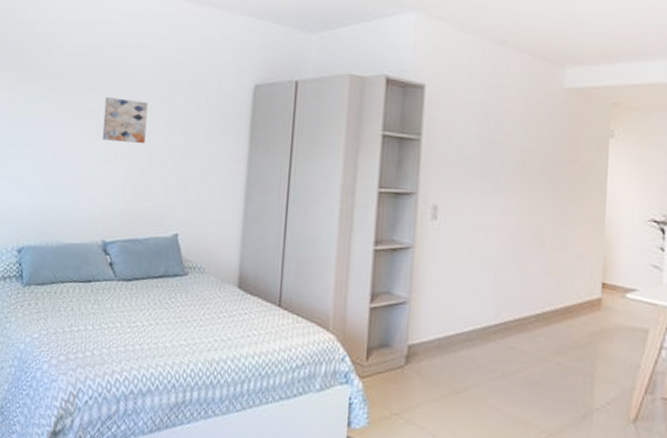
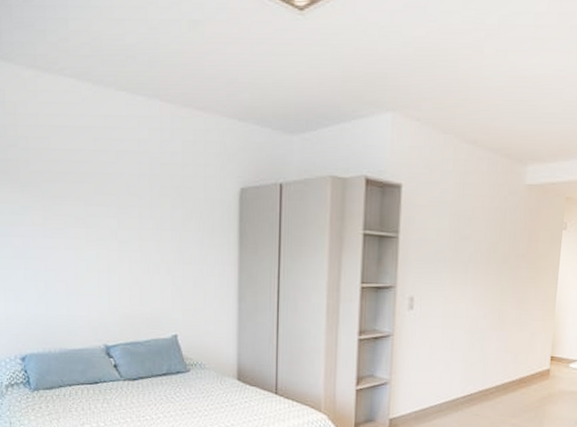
wall art: present [102,97,148,144] -> none [91,205,136,251]

